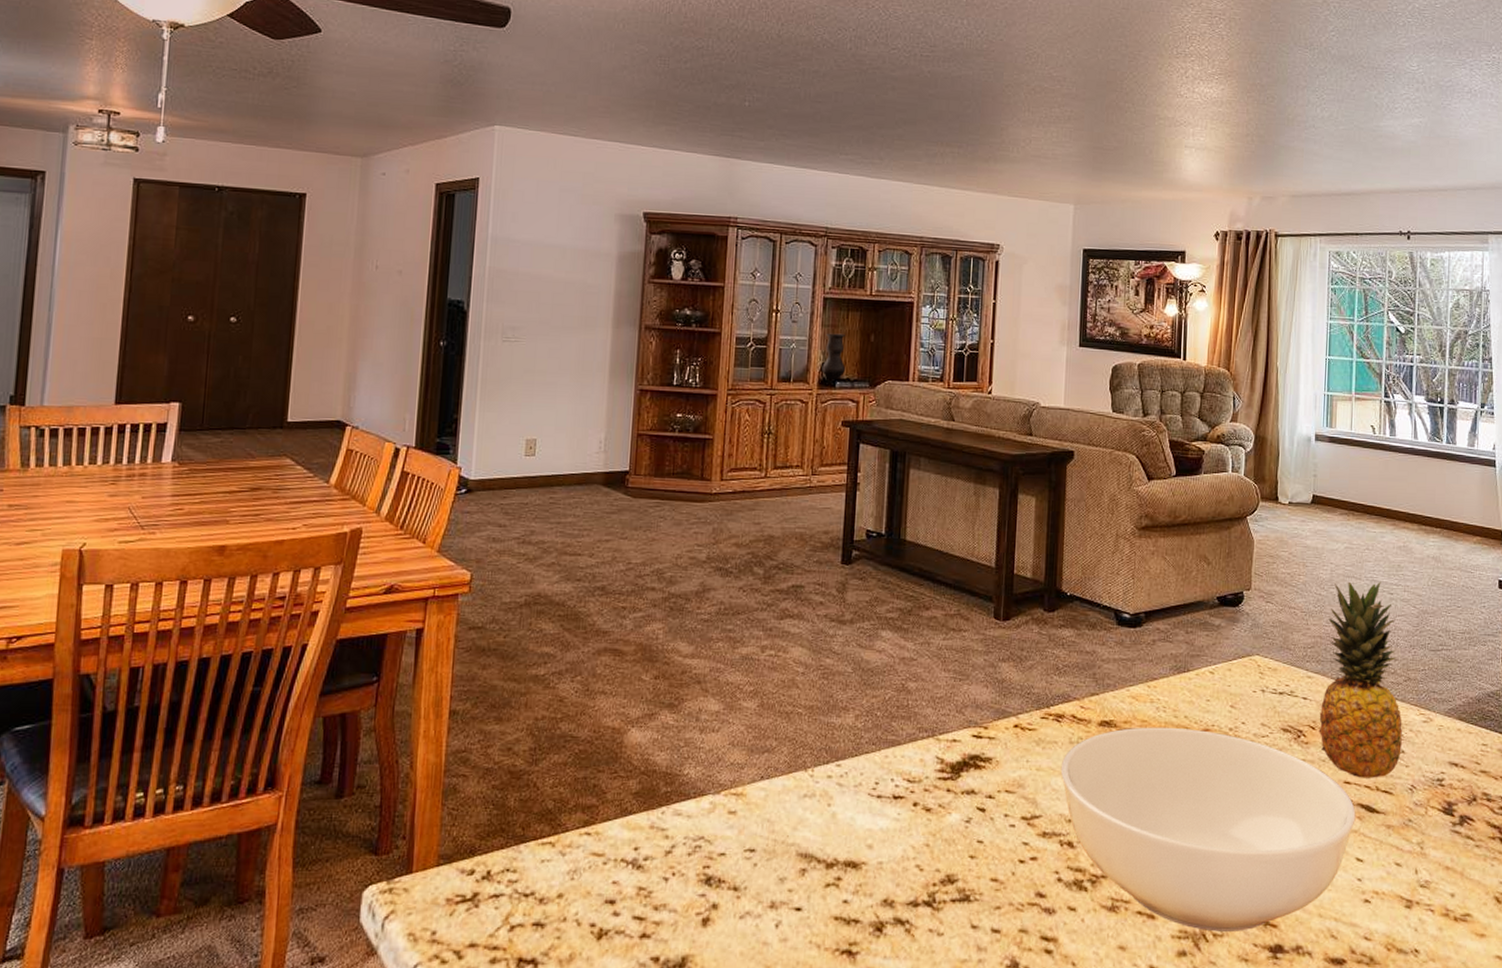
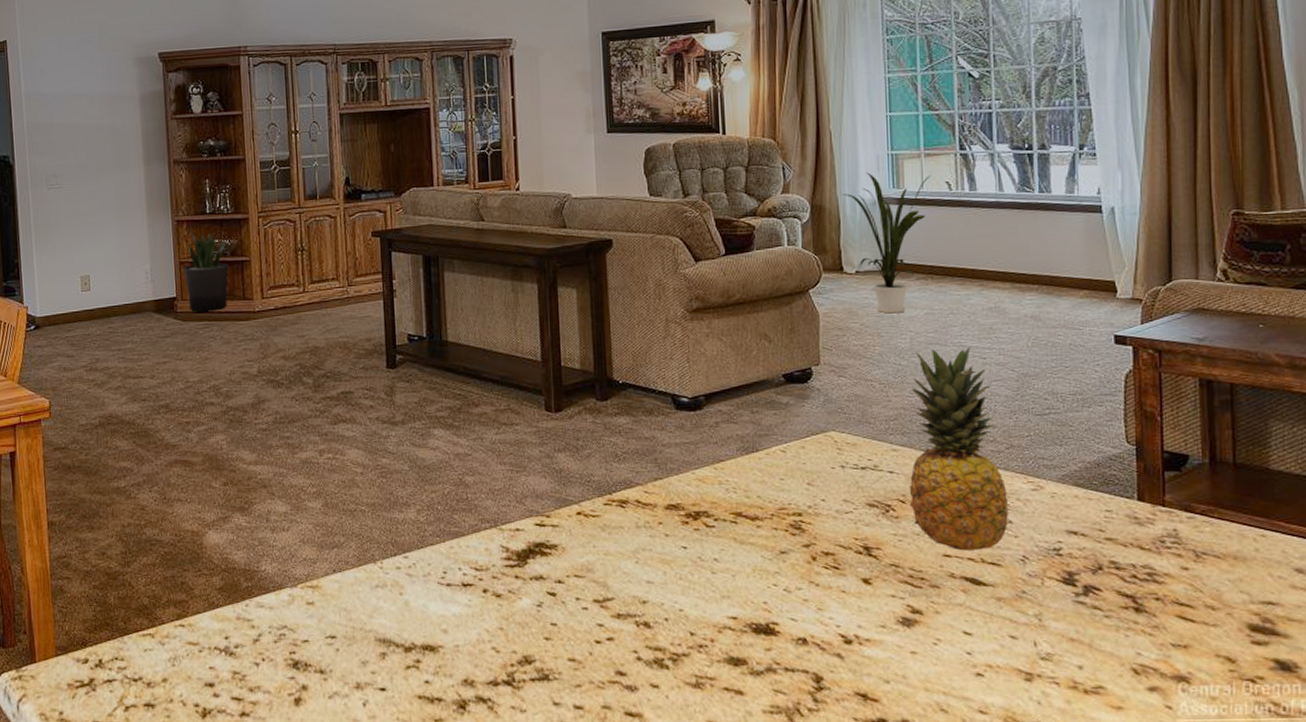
planter: none [640,400,690,490] -> present [183,229,228,312]
vase: present [822,333,846,380] -> none [346,146,370,193]
bowl: present [1060,727,1356,932] -> none [629,507,960,706]
house plant: none [1282,409,1360,545] -> present [841,172,932,314]

